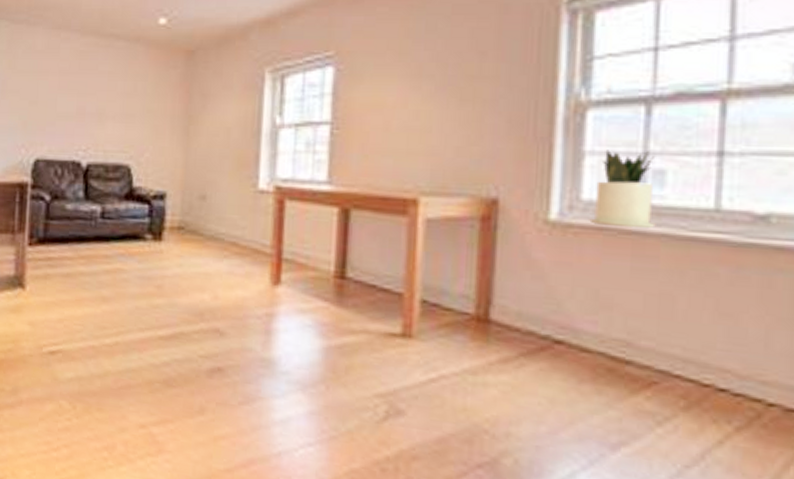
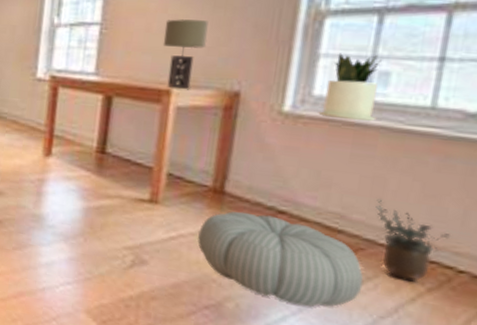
table lamp: none [405,115,456,199] -> present [162,19,209,90]
pouf: none [463,343,661,458] -> present [197,211,364,307]
potted plant: none [666,320,753,419] -> present [376,199,450,281]

